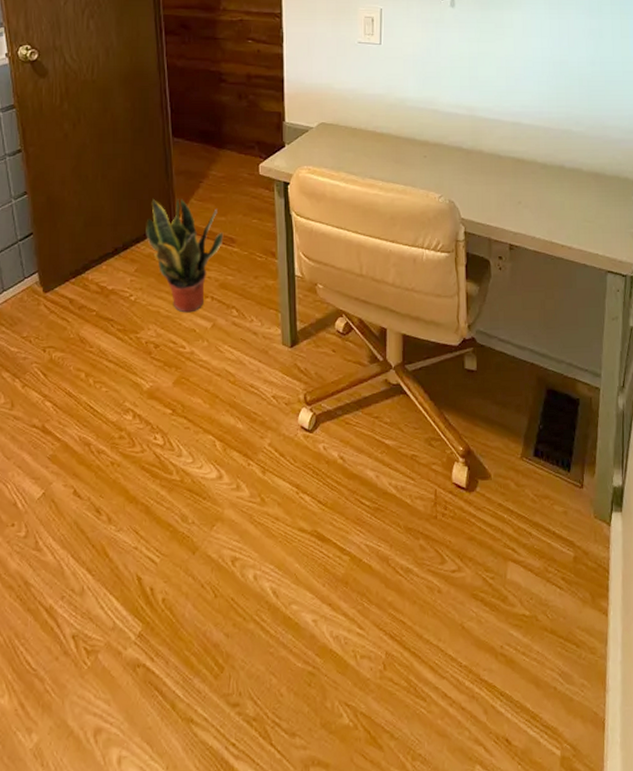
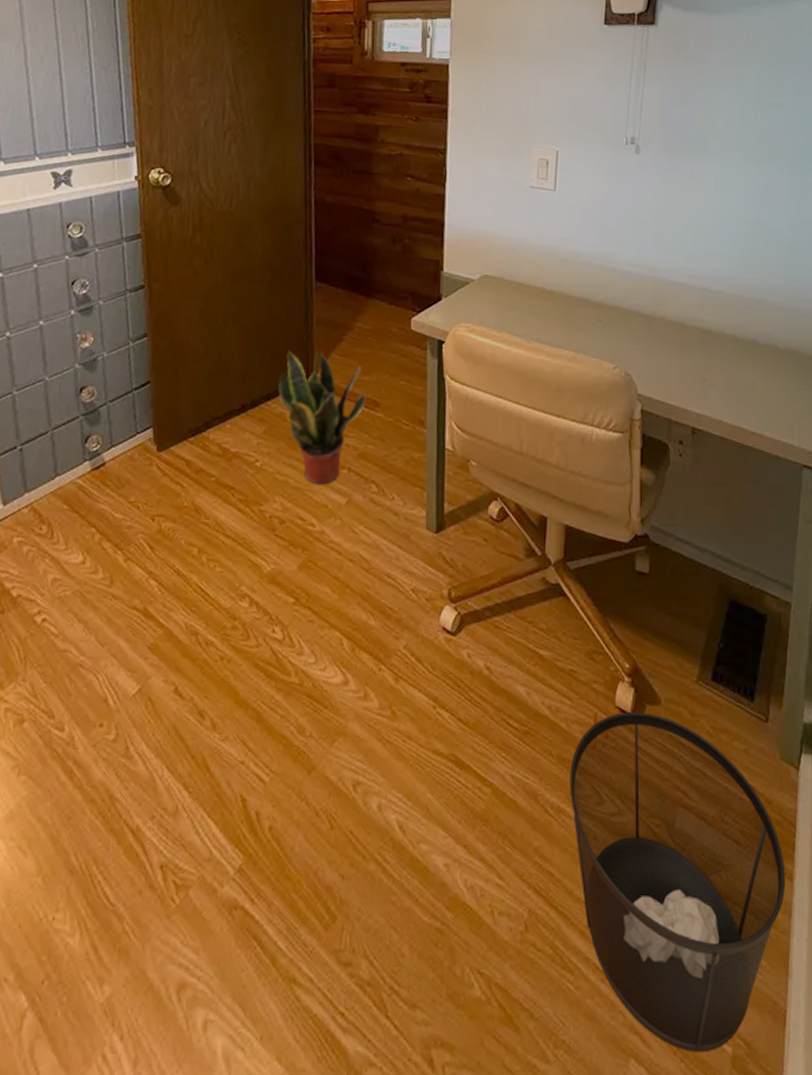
waste bin: none [416,486,602,757] -> present [569,712,786,1052]

